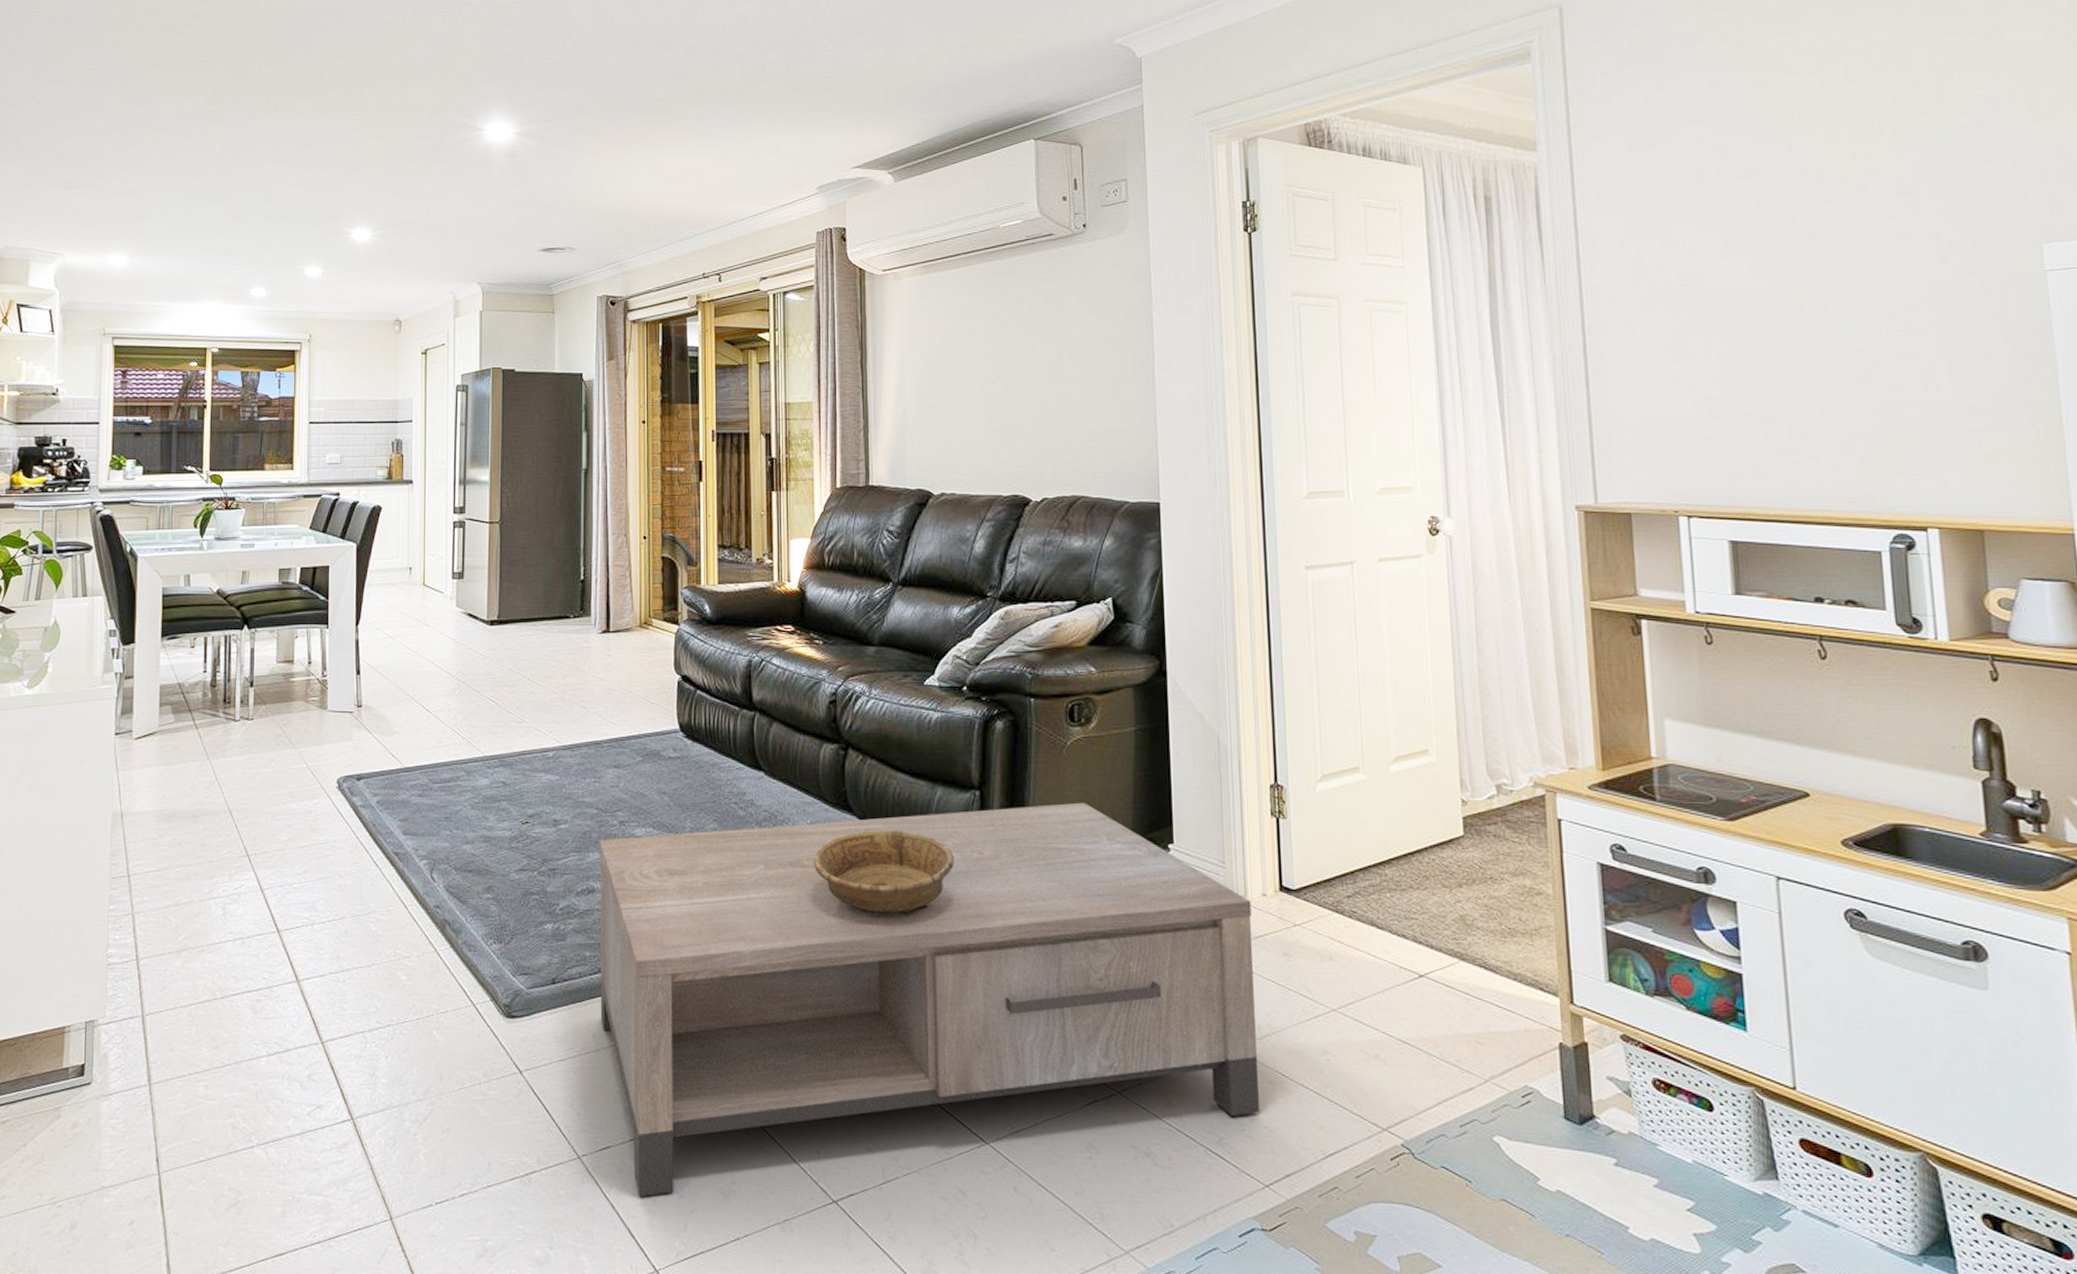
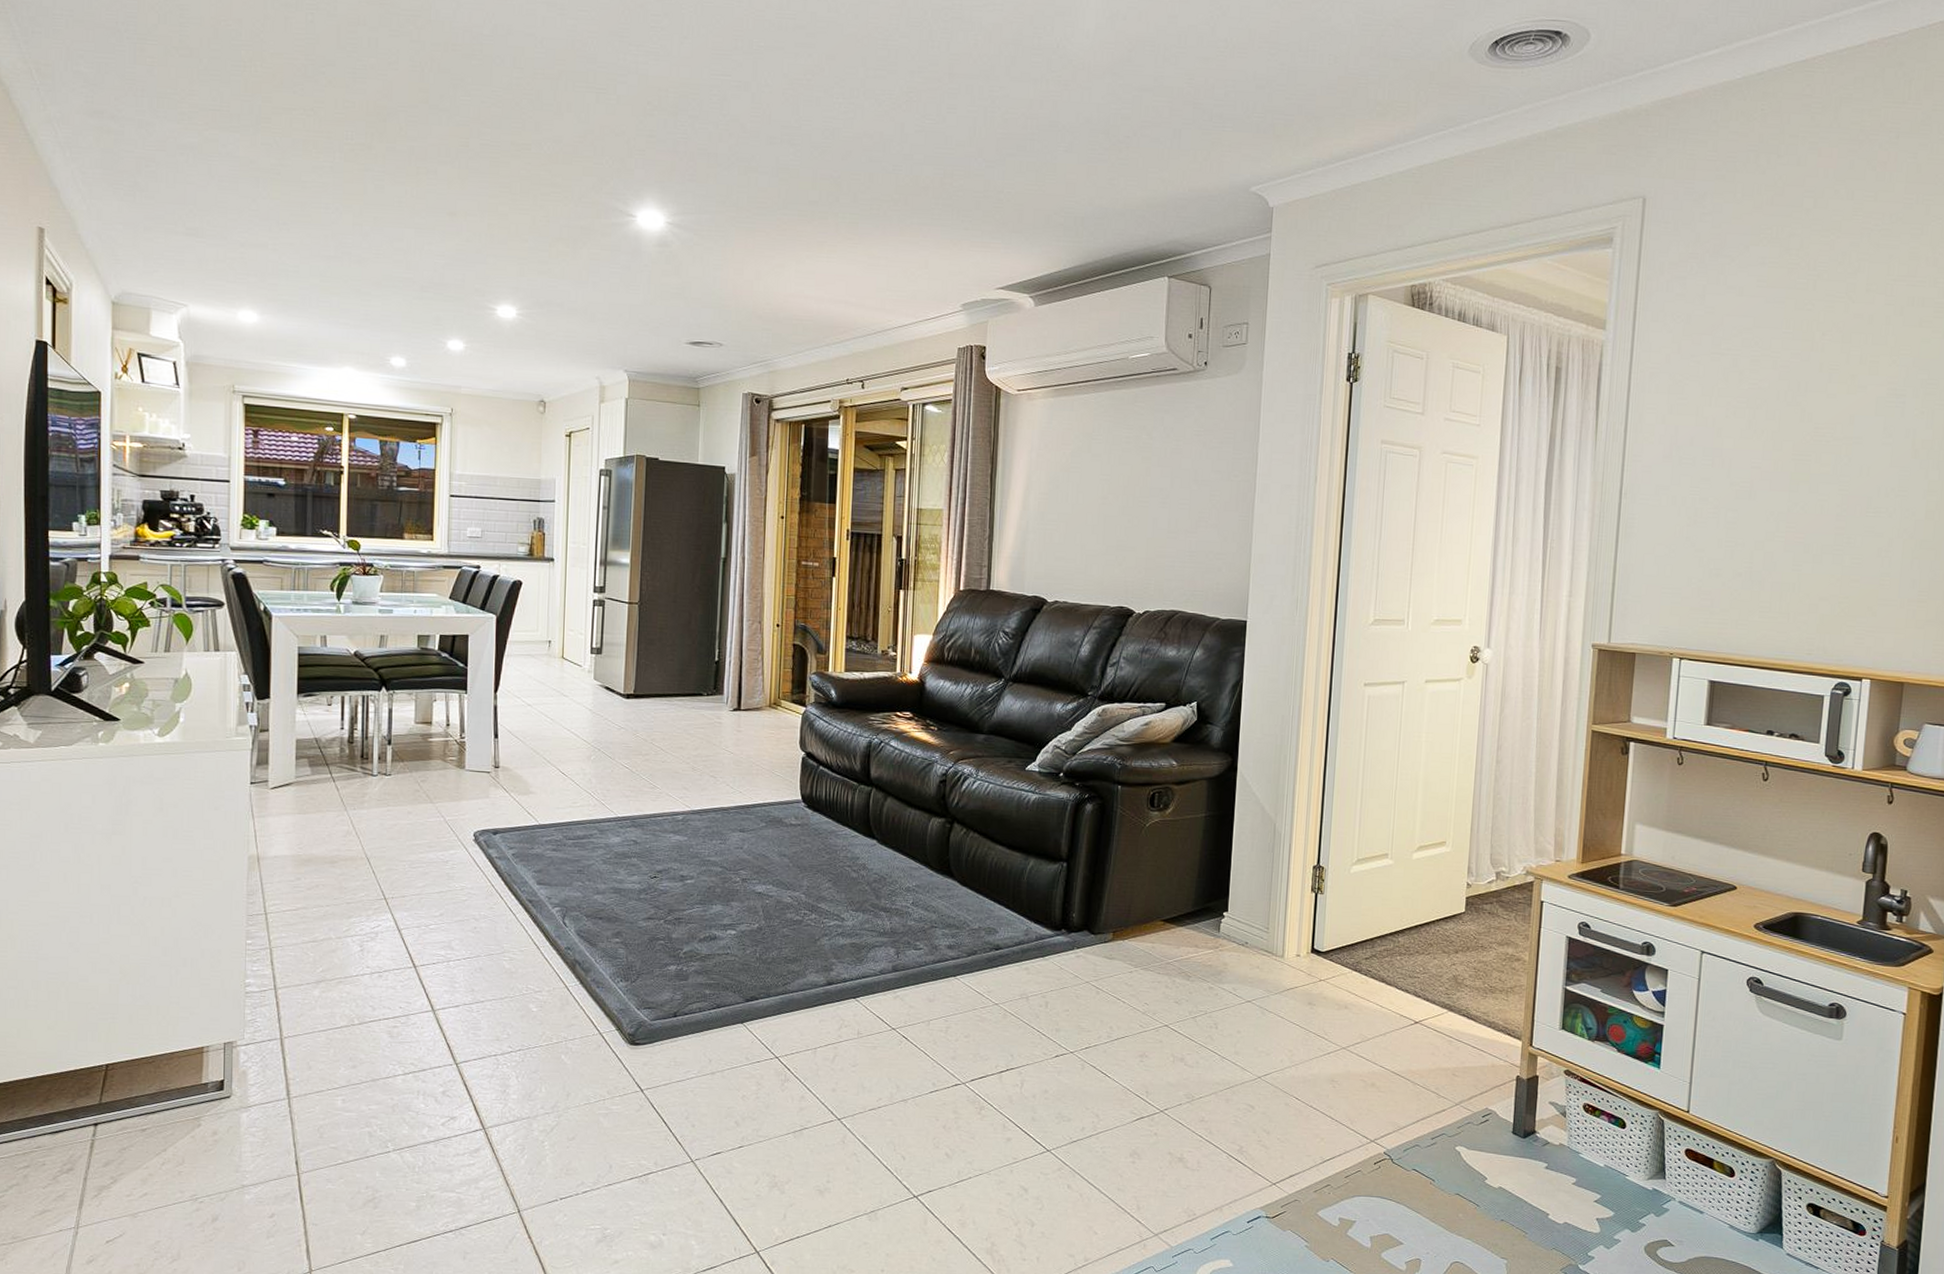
coffee table: present [599,802,1259,1198] -> none [716,875,1287,1194]
decorative bowl: present [813,830,954,915] -> none [915,893,1040,965]

